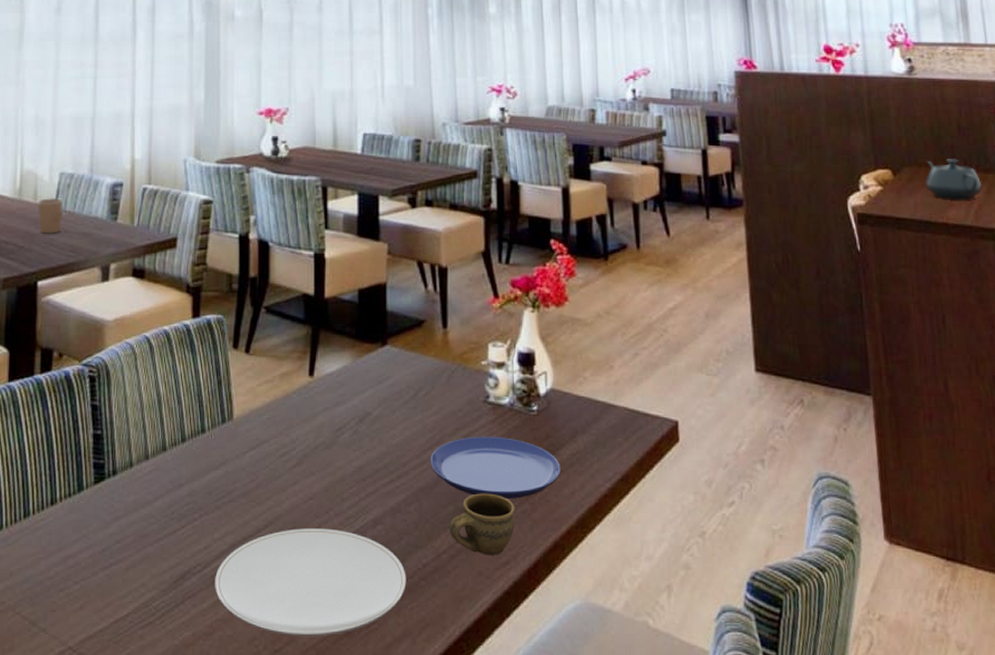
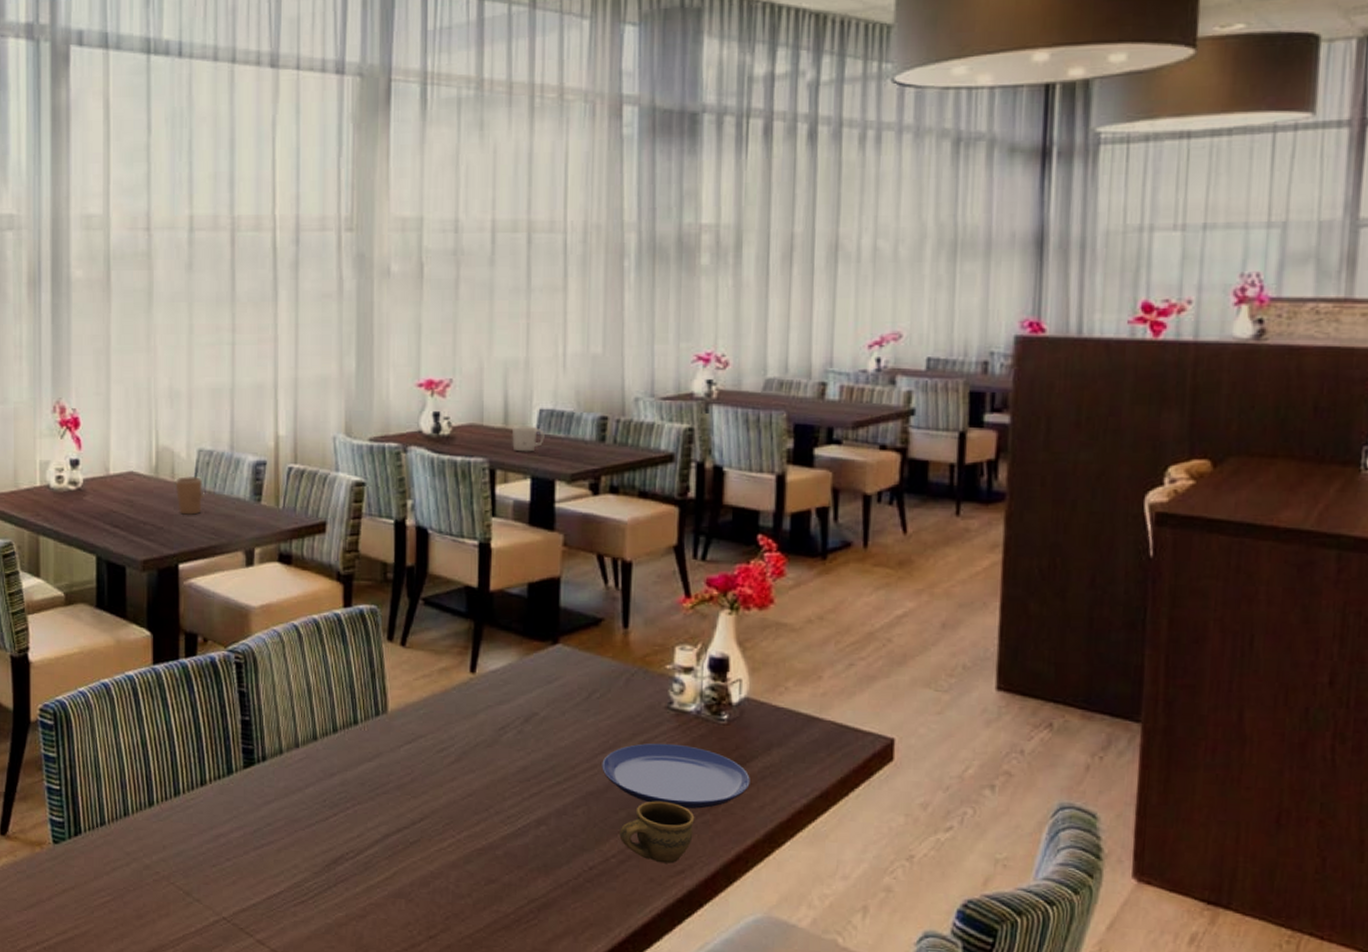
plate: present [215,528,407,637] -> none [368,823,571,927]
mug: none [340,148,368,171] -> present [511,426,545,452]
teapot: present [924,159,982,200] -> none [1255,447,1335,499]

